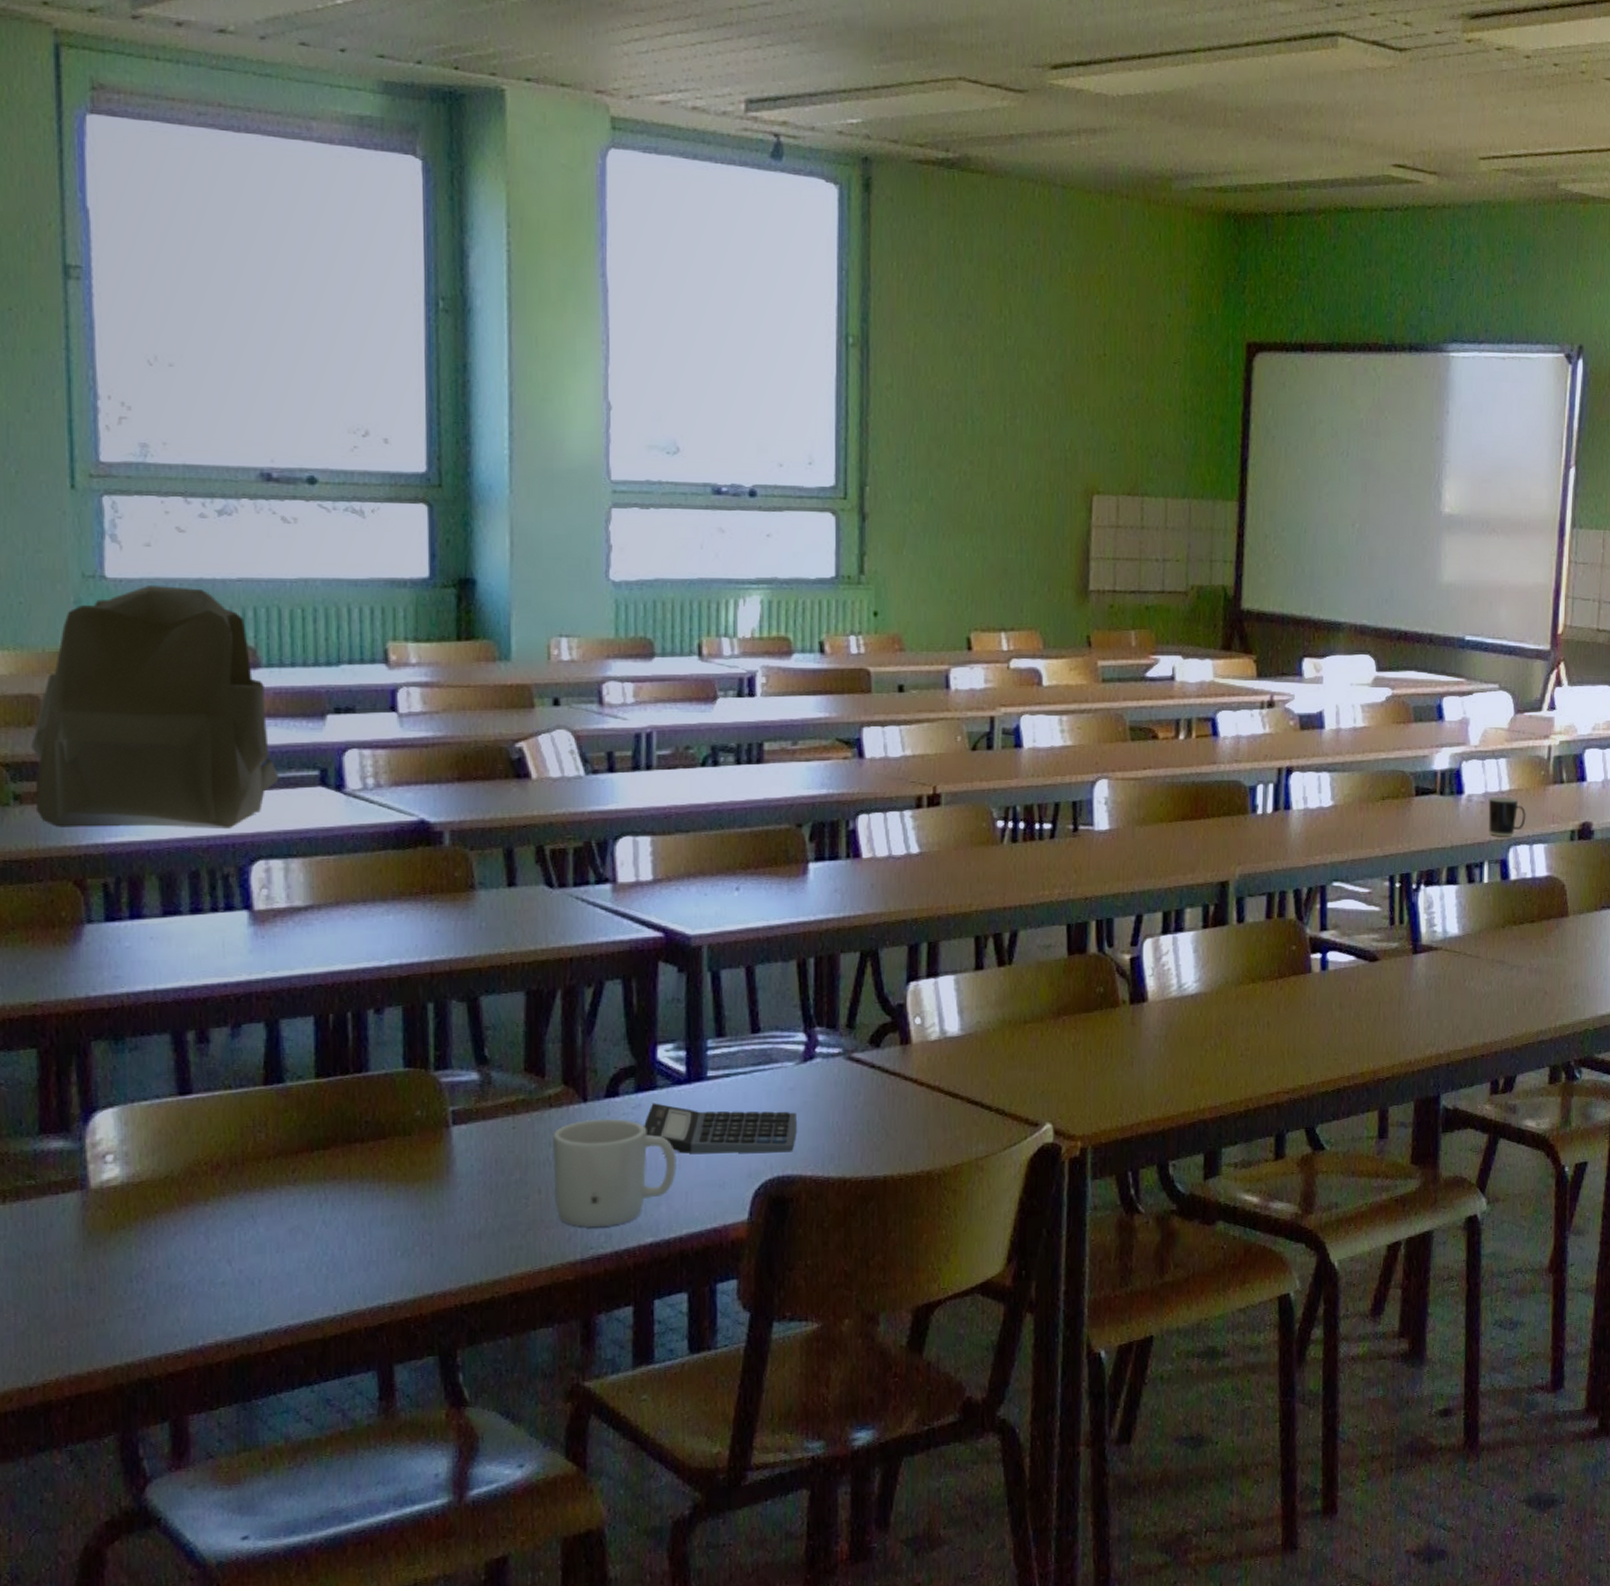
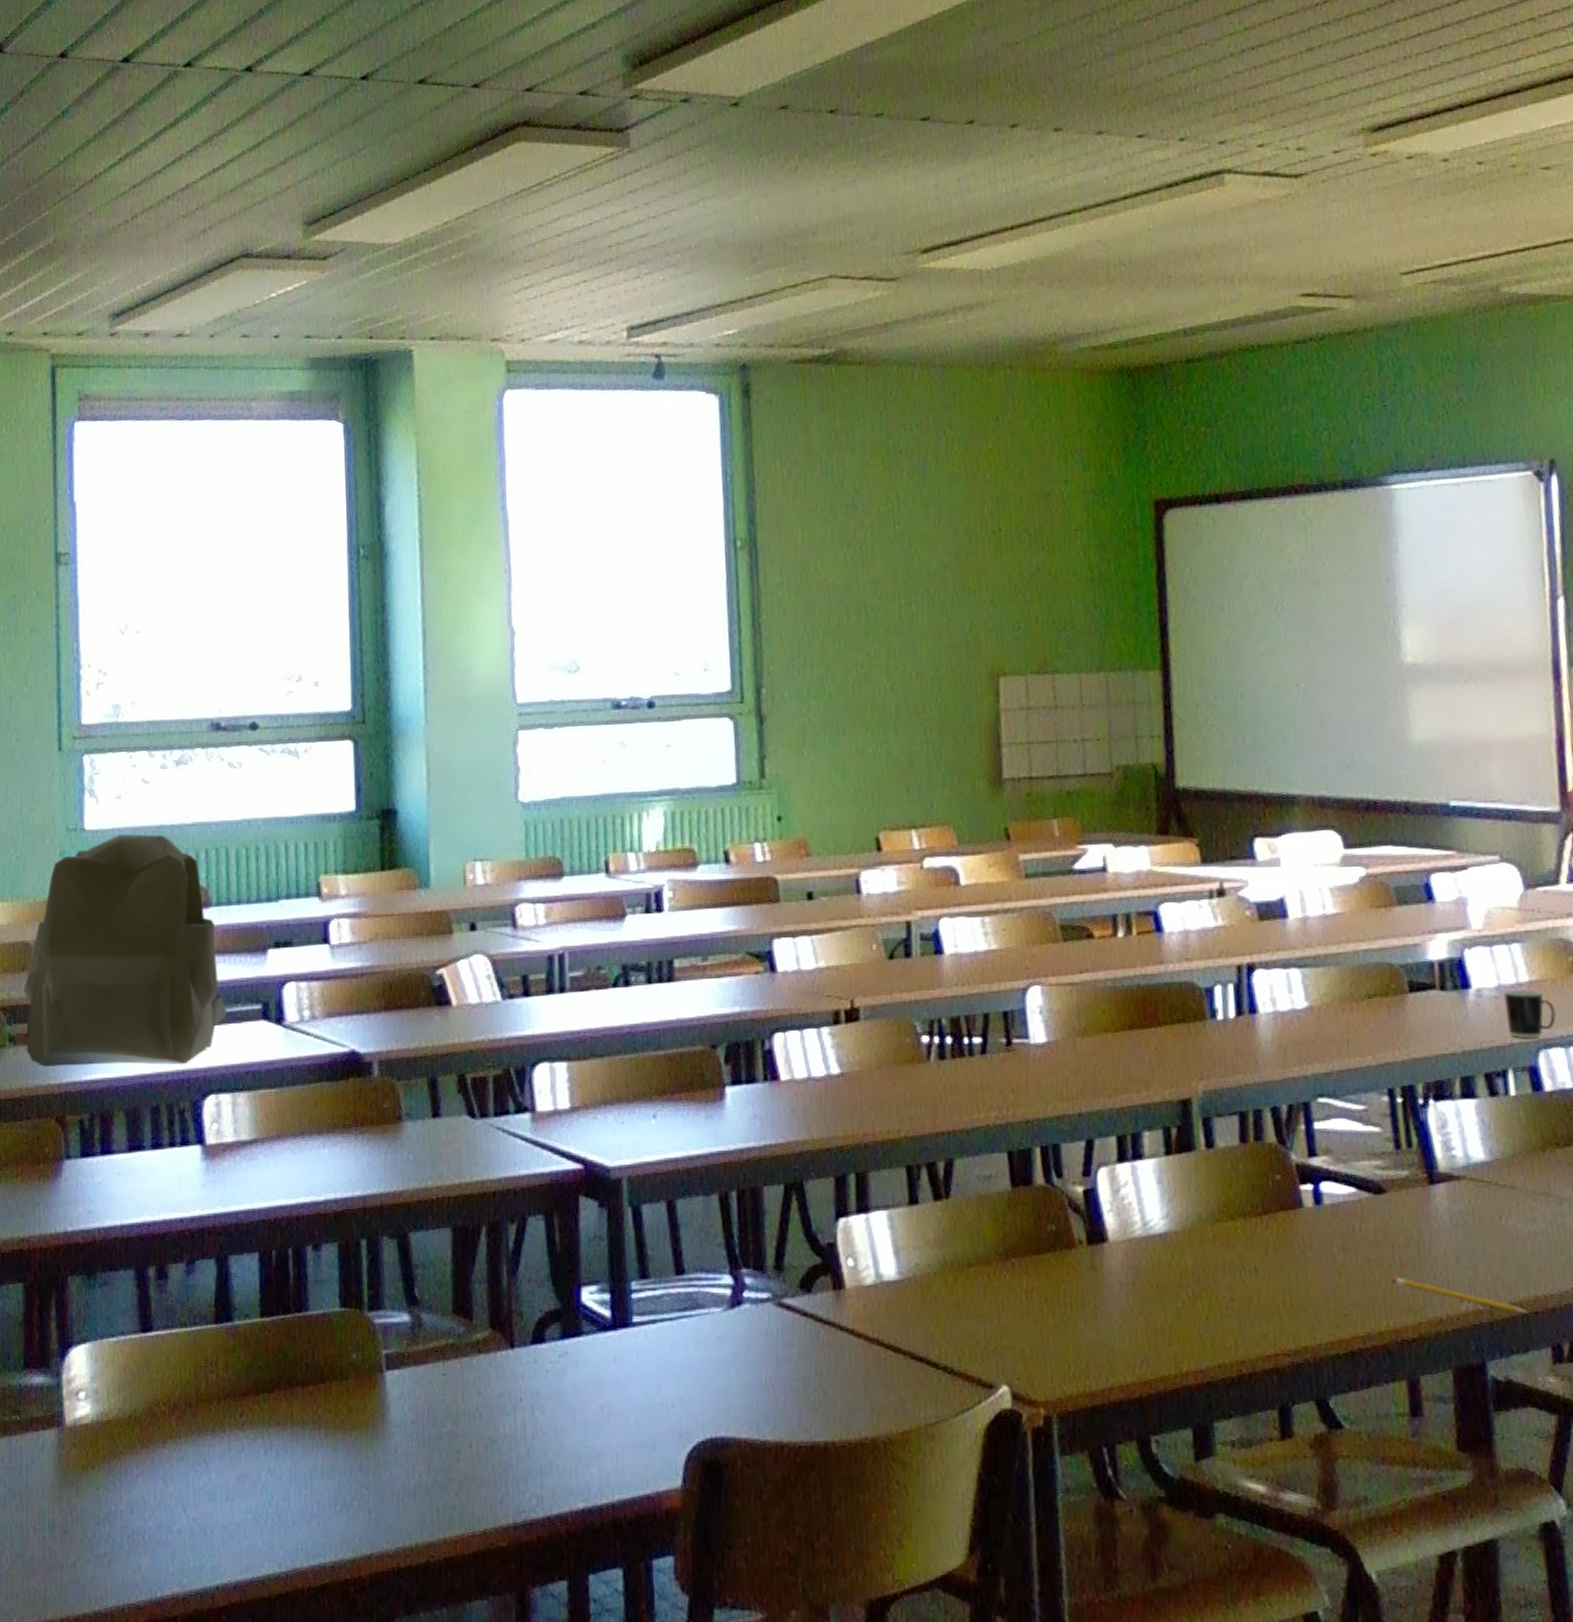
mug: present [551,1118,677,1227] -> none [481,1366,606,1487]
calculator: present [644,1103,797,1154] -> none [571,1351,728,1411]
pencil: none [1375,1028,1478,1057] -> present [1391,1276,1531,1314]

